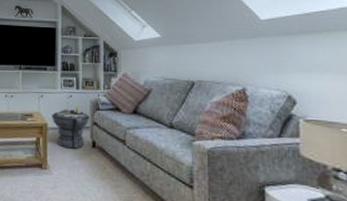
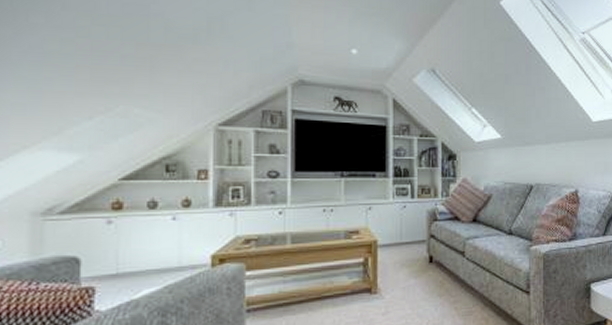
side table: present [52,105,90,149] -> none [382,216,427,267]

